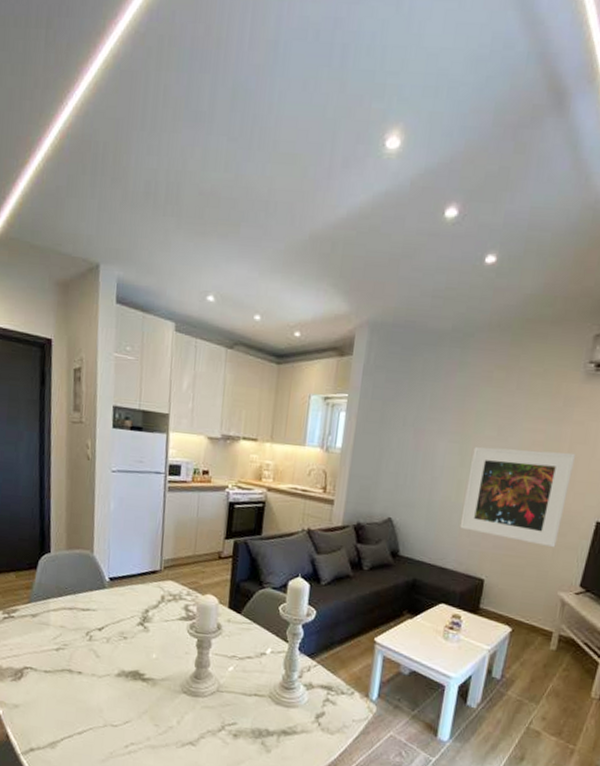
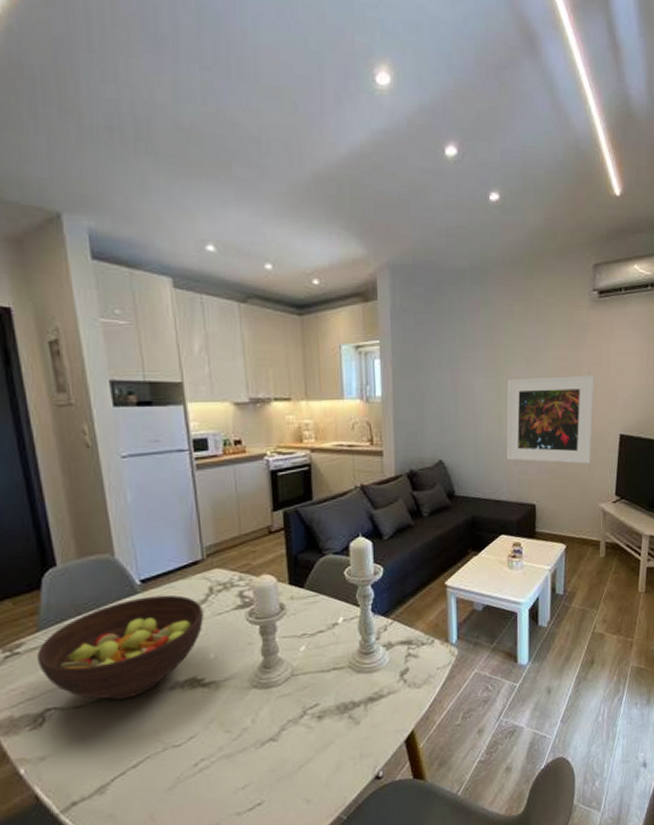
fruit bowl: none [25,592,154,675] -> present [37,594,204,700]

